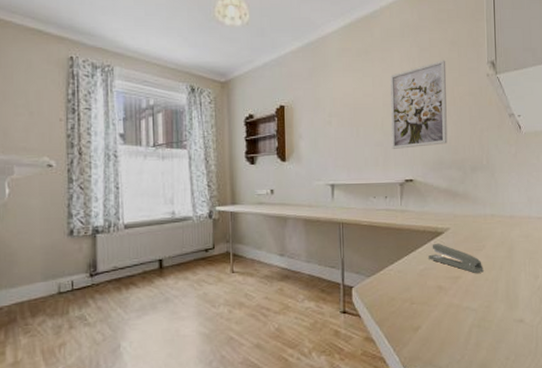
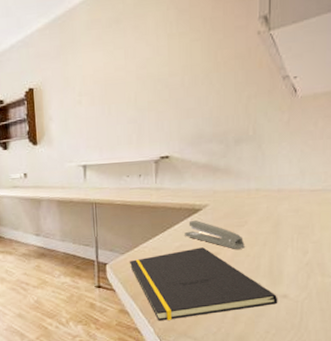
notepad: none [375,271,516,350] -> present [129,247,278,322]
wall art: present [390,60,448,149] -> none [144,20,209,125]

